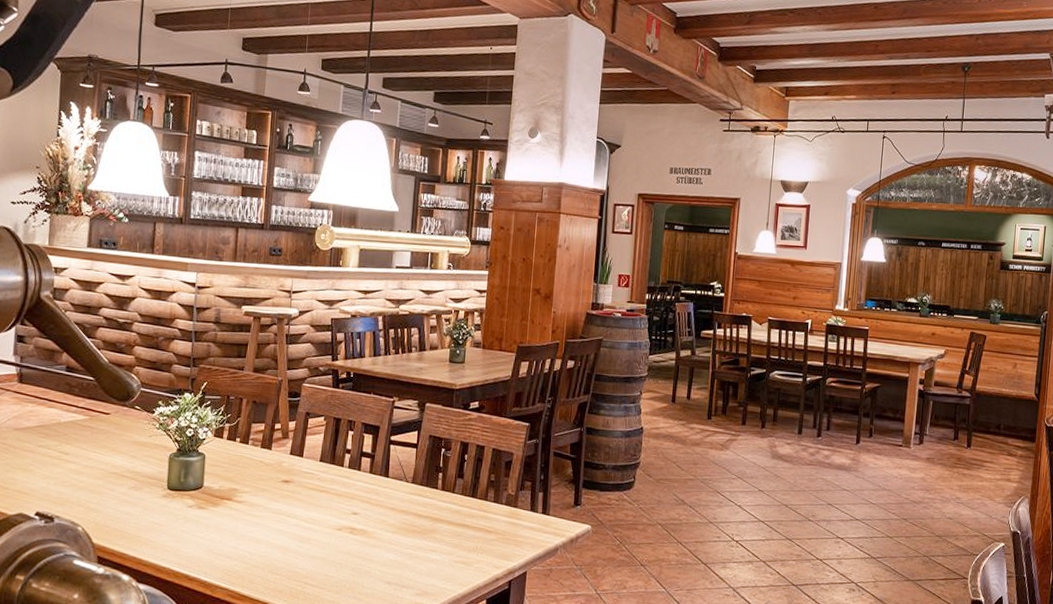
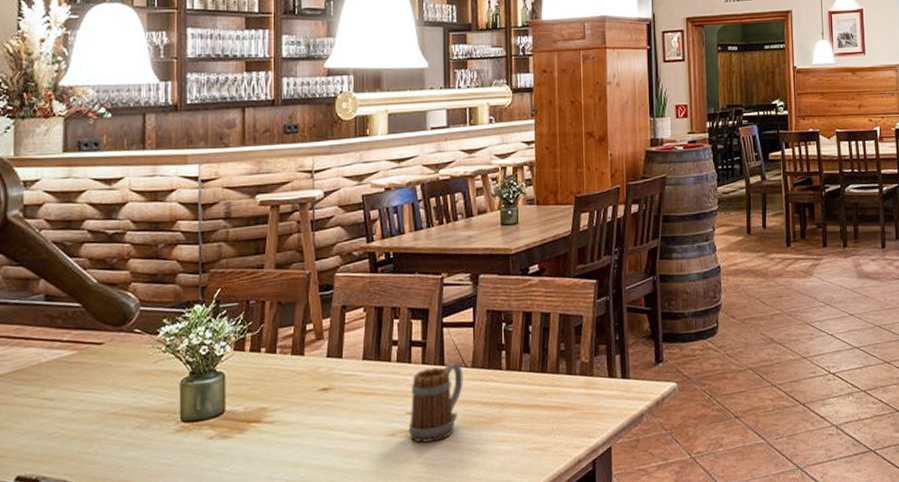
beer mug: none [353,476,404,541] -> present [408,363,463,443]

